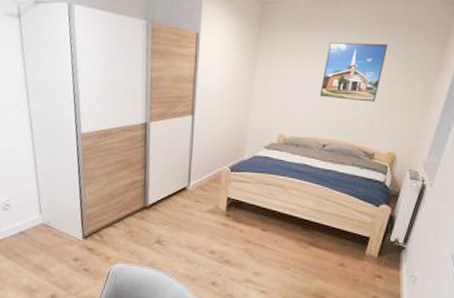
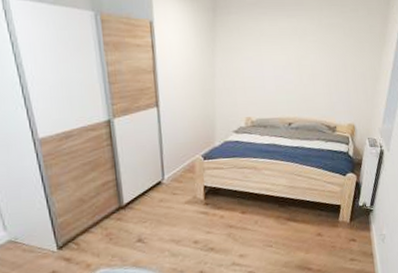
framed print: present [320,42,388,102] -> none [279,20,337,78]

